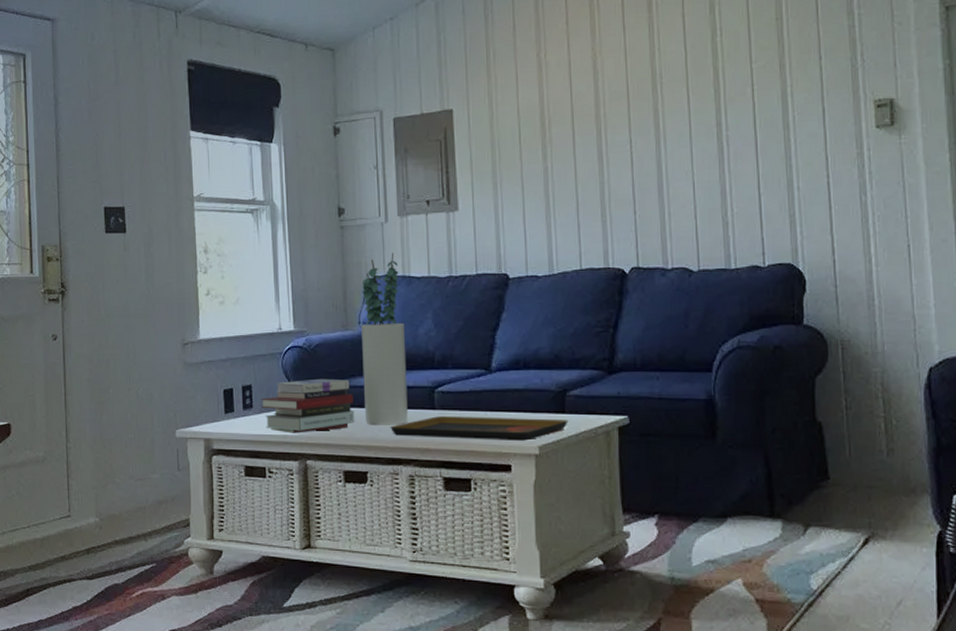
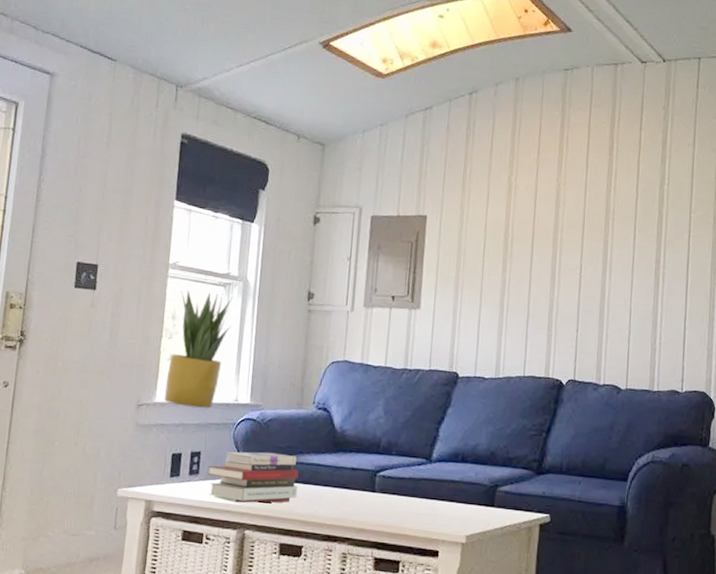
planter: none [207,219,264,340] -> present [163,290,233,409]
vase: present [361,253,408,426] -> none [307,341,358,504]
decorative tray: present [390,416,568,442] -> none [330,499,496,530]

